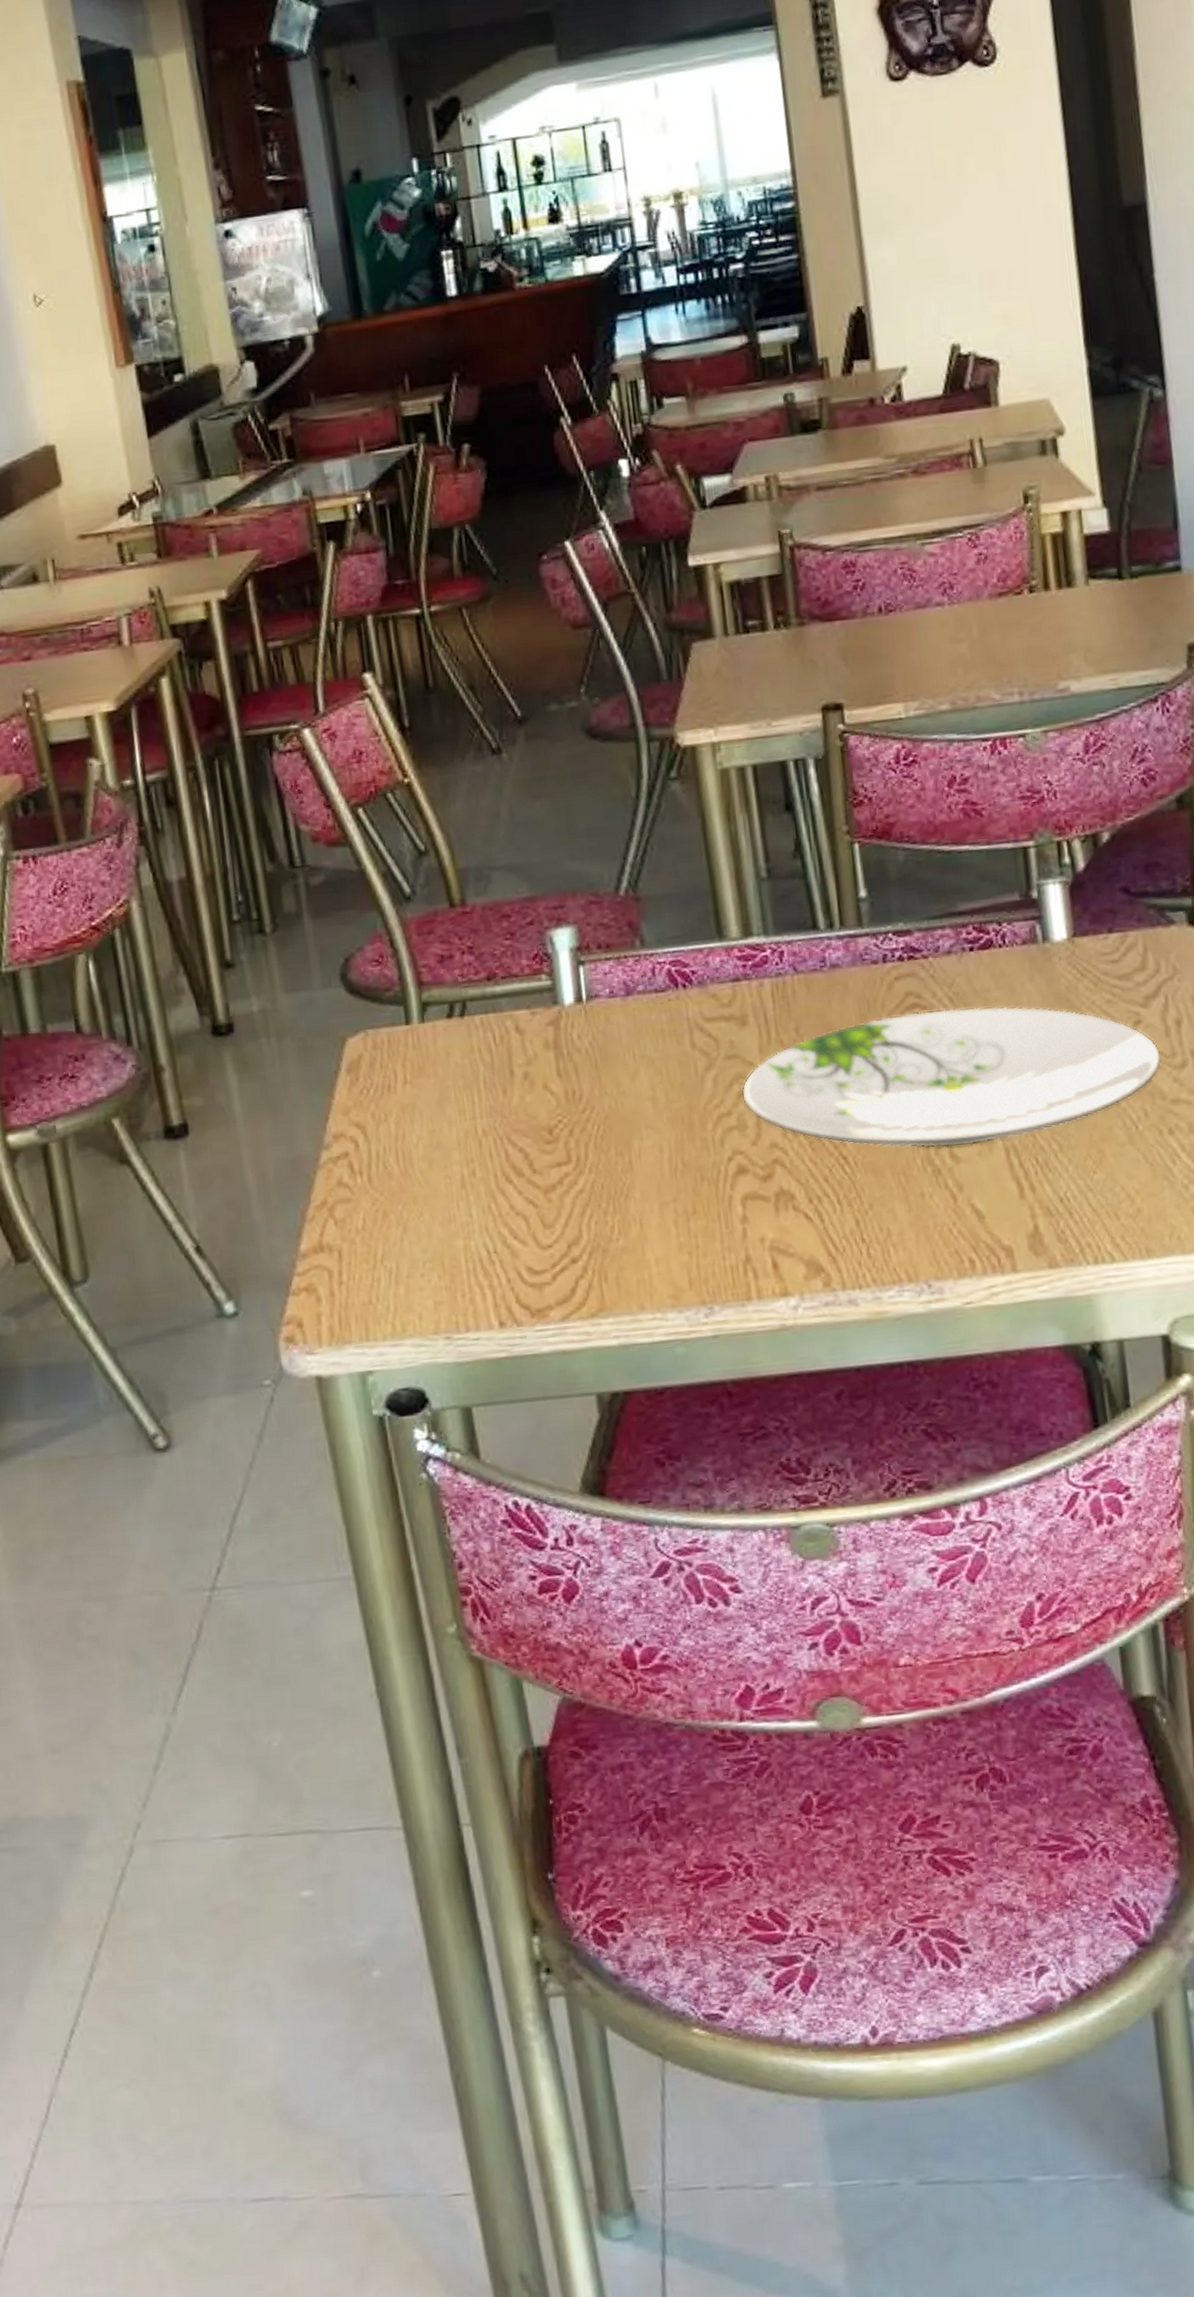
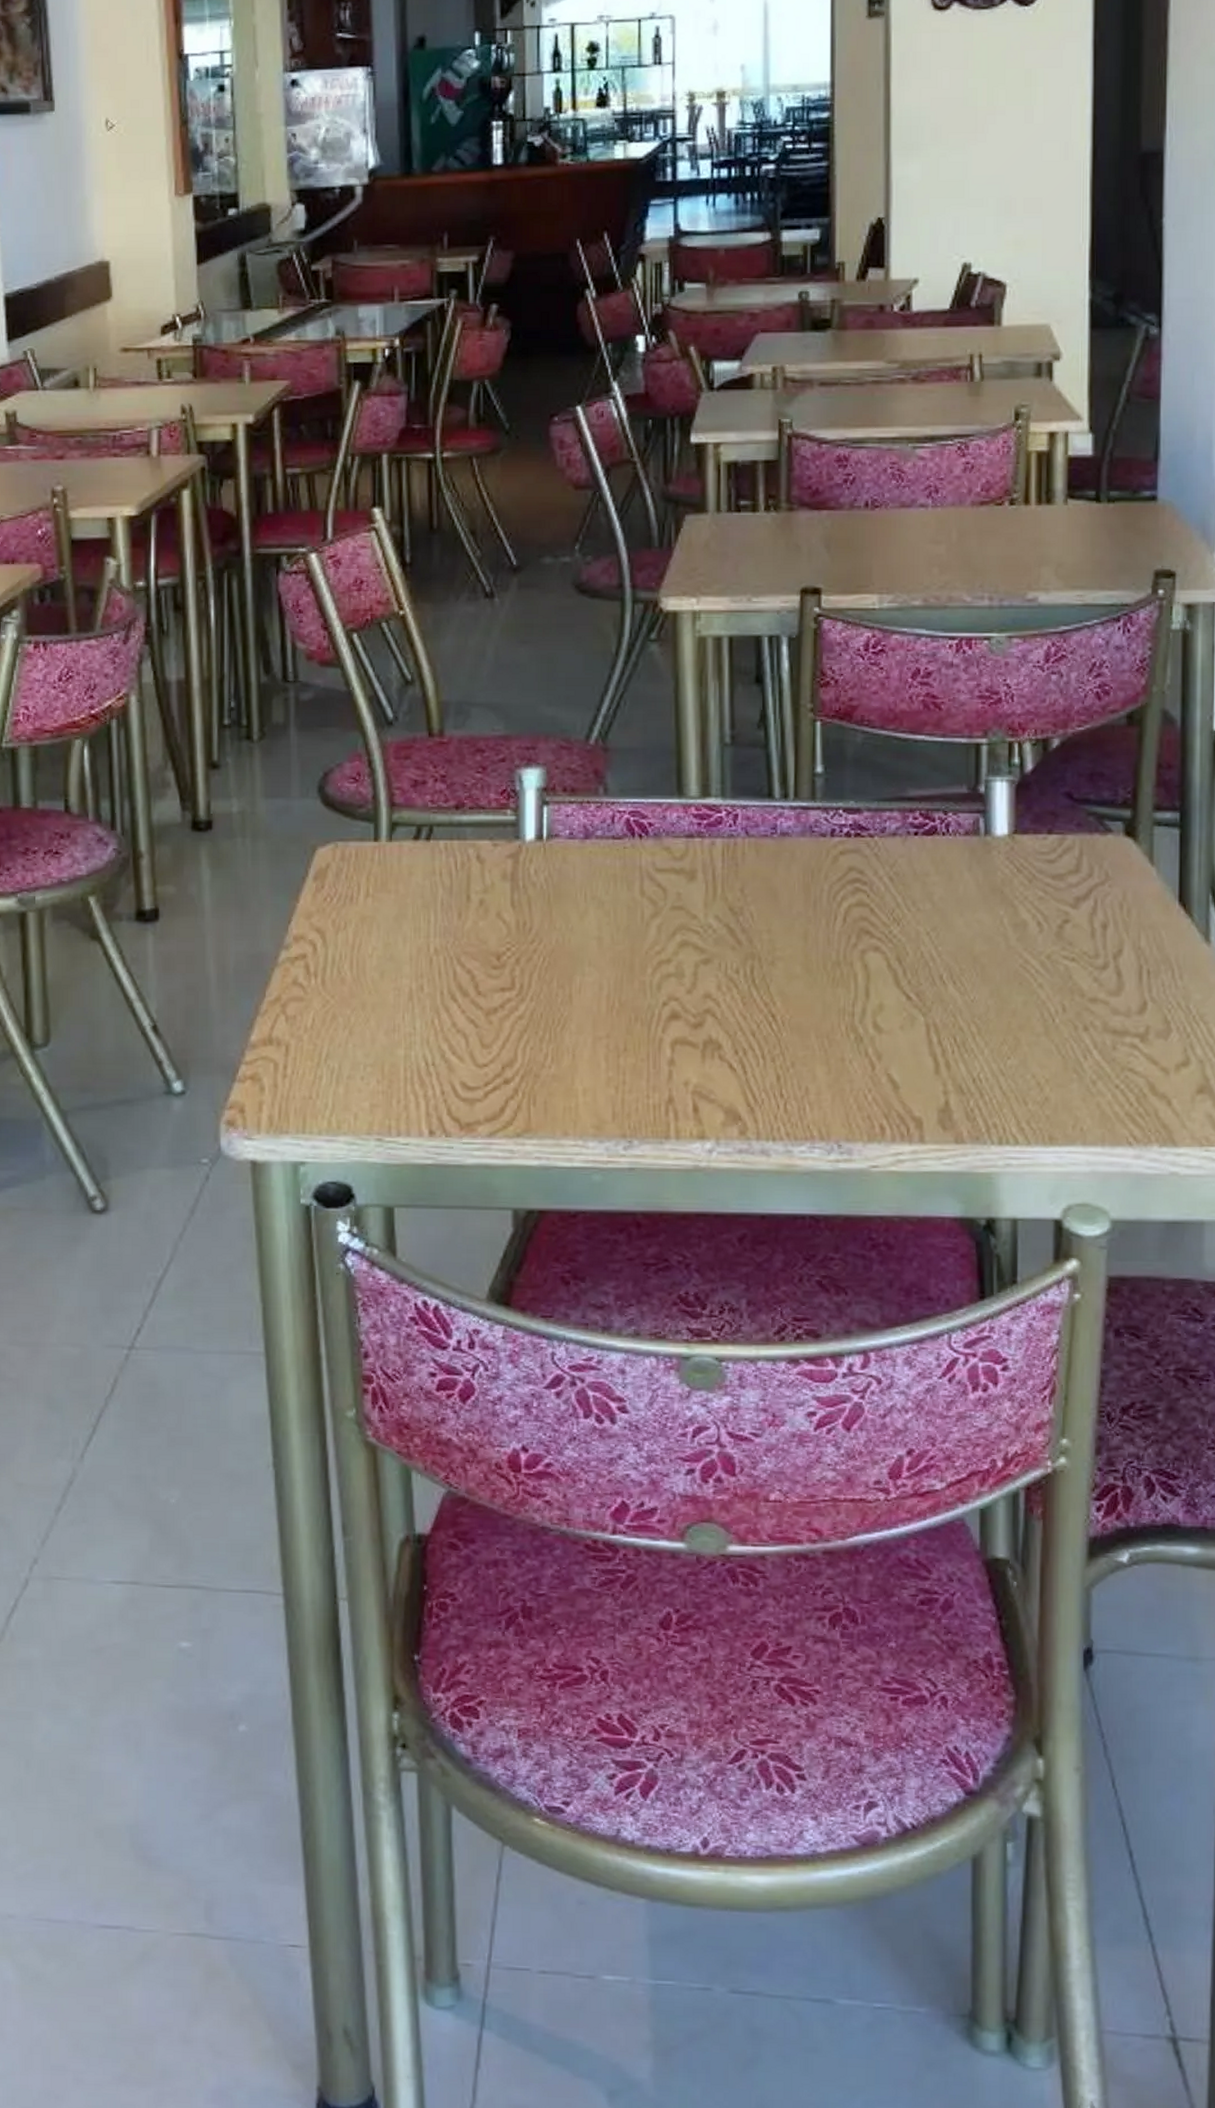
plate: present [741,1006,1162,1148] -> none [682,887,1085,1018]

